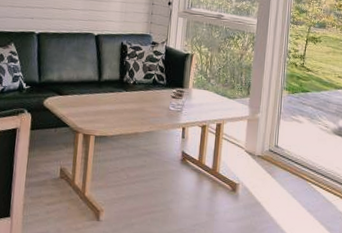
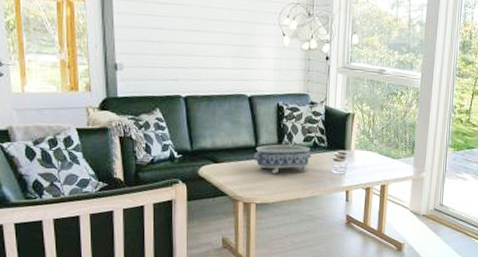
decorative bowl: none [96,80,151,108] -> present [254,144,311,174]

